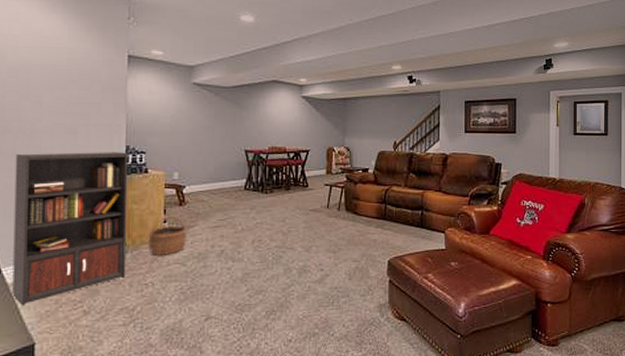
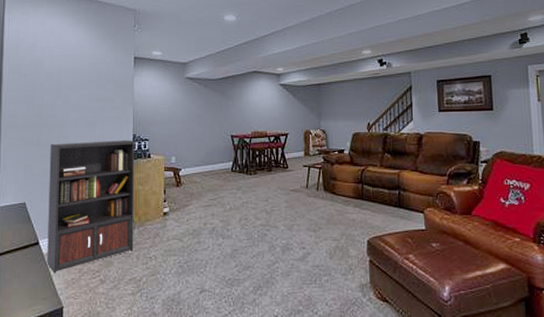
wicker basket: present [148,215,187,256] -> none [151,195,183,232]

